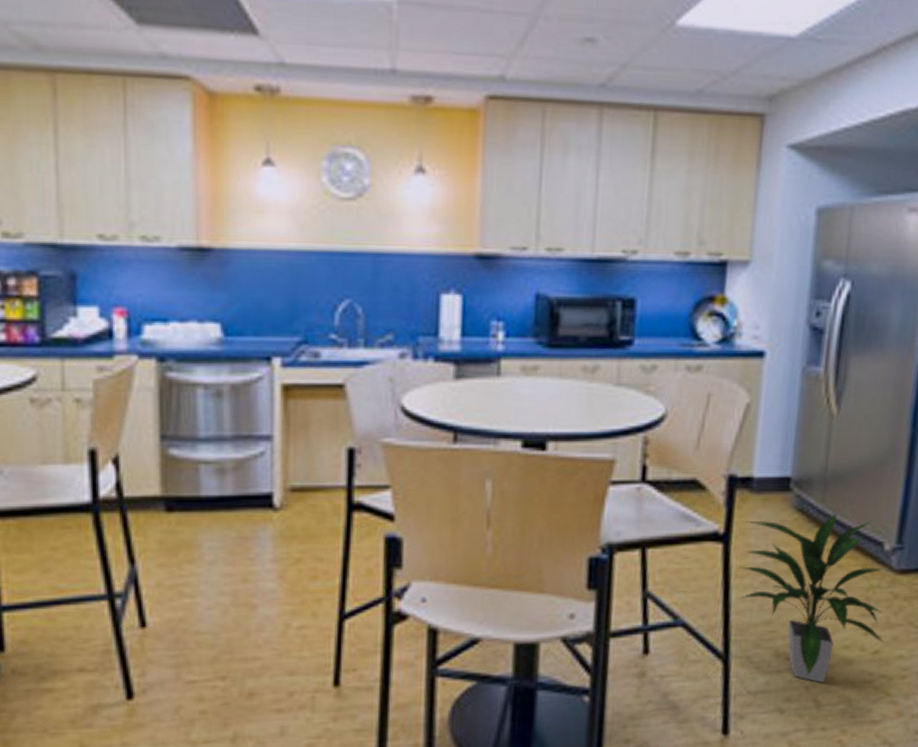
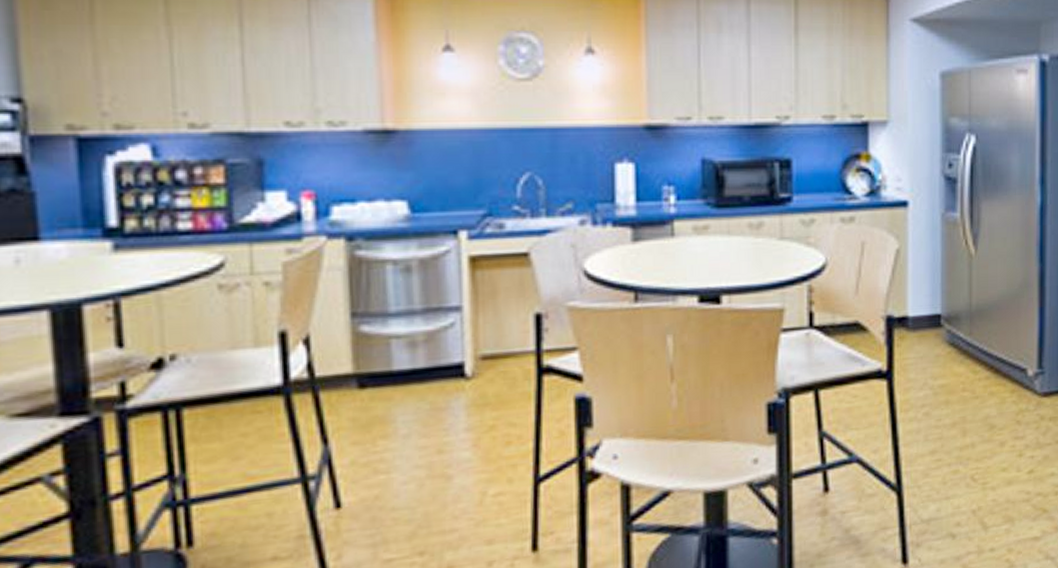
indoor plant: present [738,512,885,683] -> none [902,344,1037,506]

